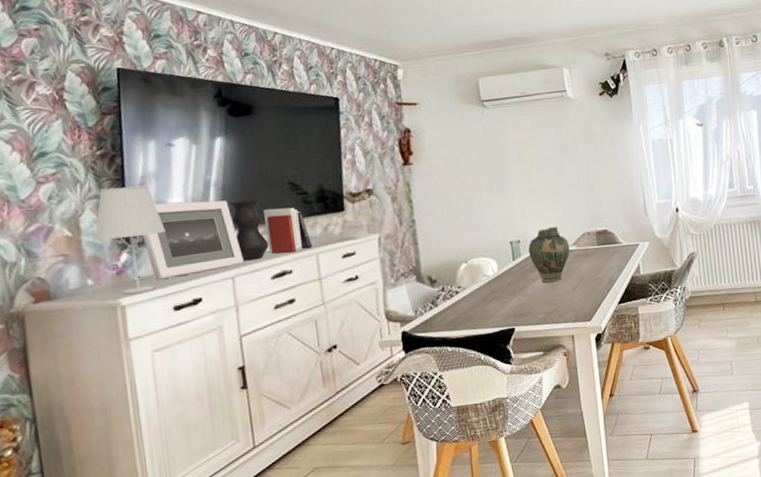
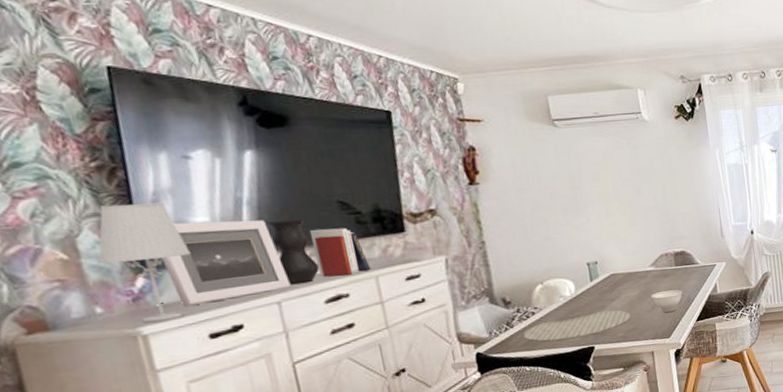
place mat: none [446,290,552,321] -> present [523,310,631,342]
vase: present [528,226,570,283] -> none [605,247,648,303]
bowl: none [573,270,604,295] -> present [651,289,683,313]

